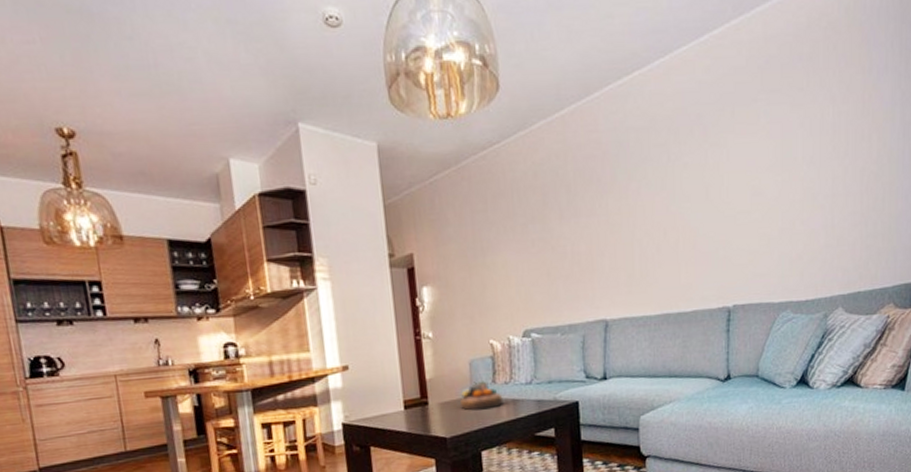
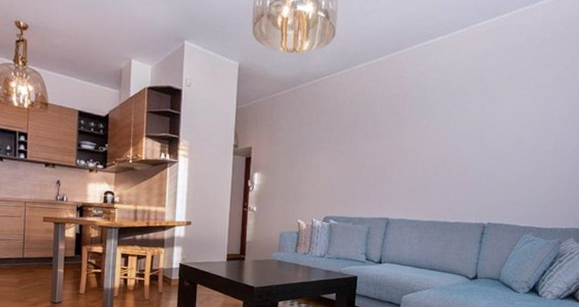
decorative bowl: present [460,381,503,411] -> none [269,249,301,271]

